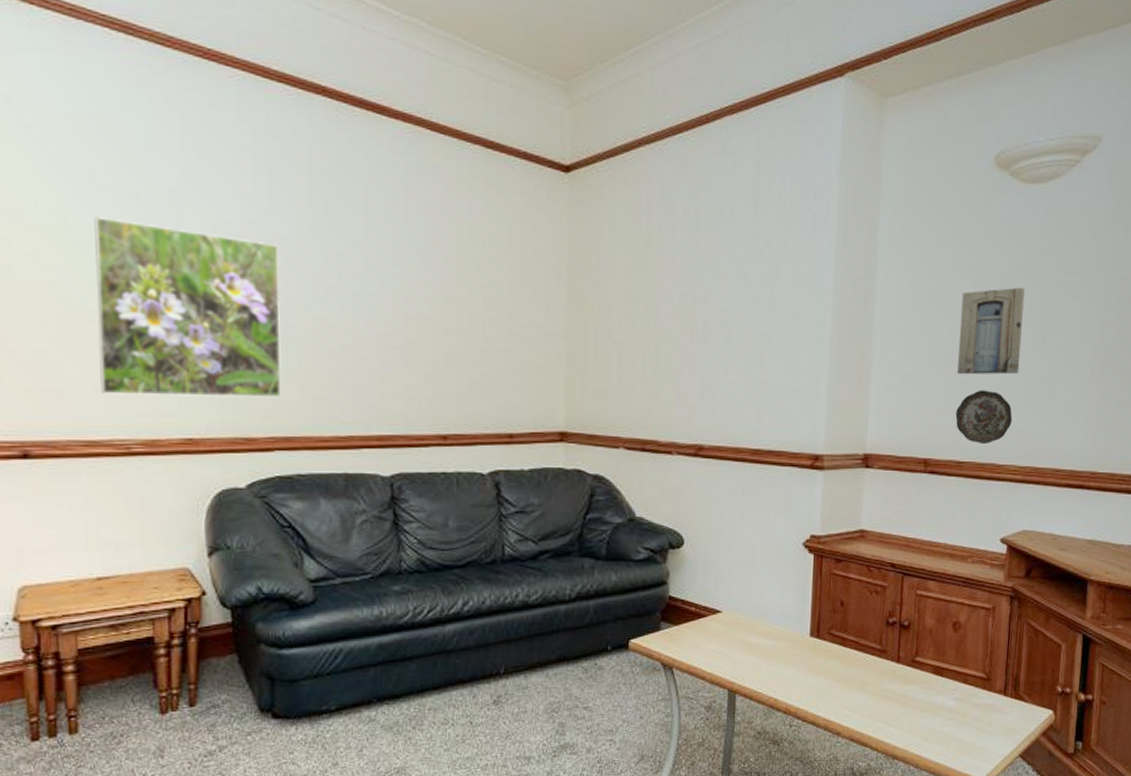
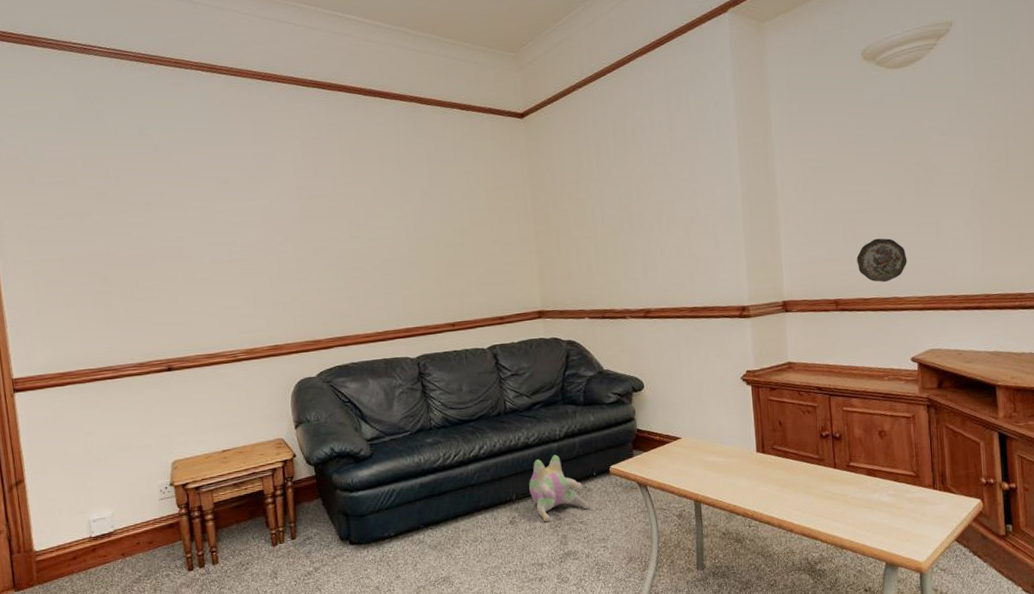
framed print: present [94,217,282,398] -> none [201,198,335,321]
plush toy: none [523,620,598,705] -> present [529,454,589,523]
wall art: present [957,287,1025,375] -> none [849,151,908,229]

